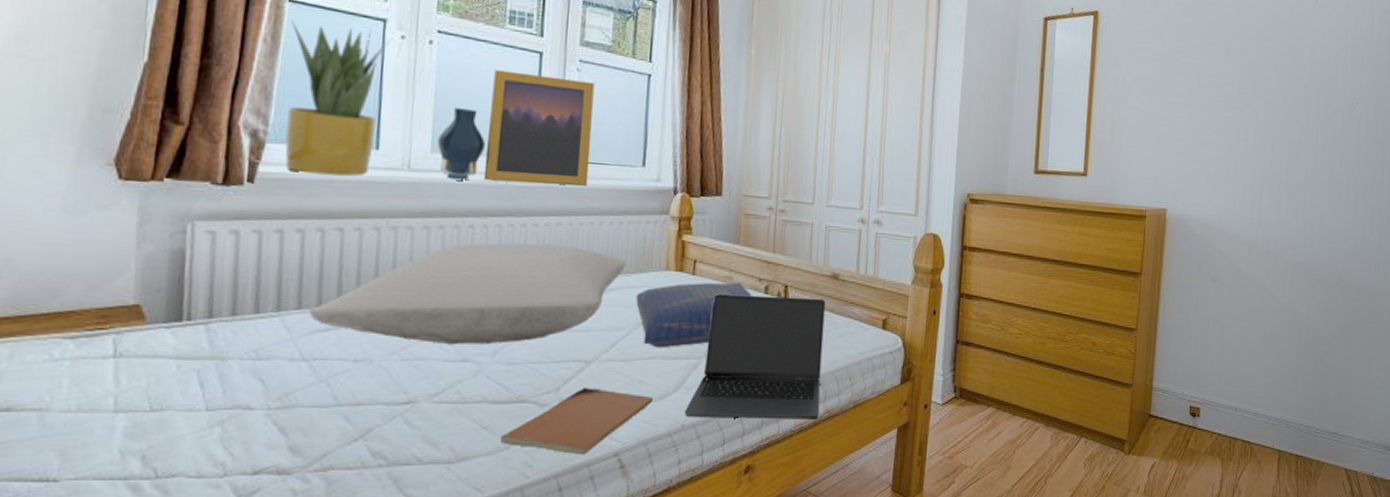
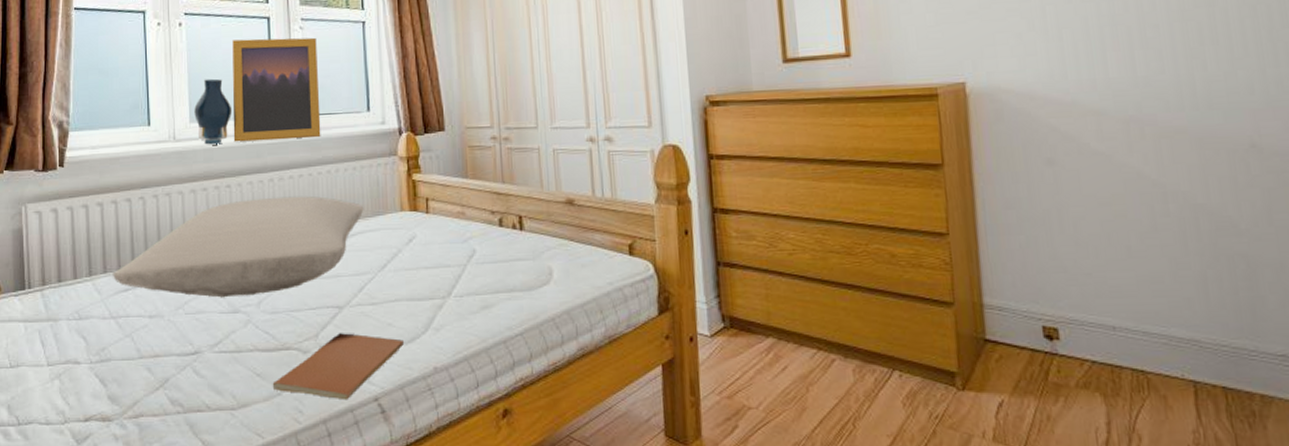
planter: present [285,19,391,177] -> none [77,20,150,155]
cushion: present [636,282,752,348] -> none [376,216,487,290]
laptop: present [685,294,826,421] -> none [436,227,573,360]

